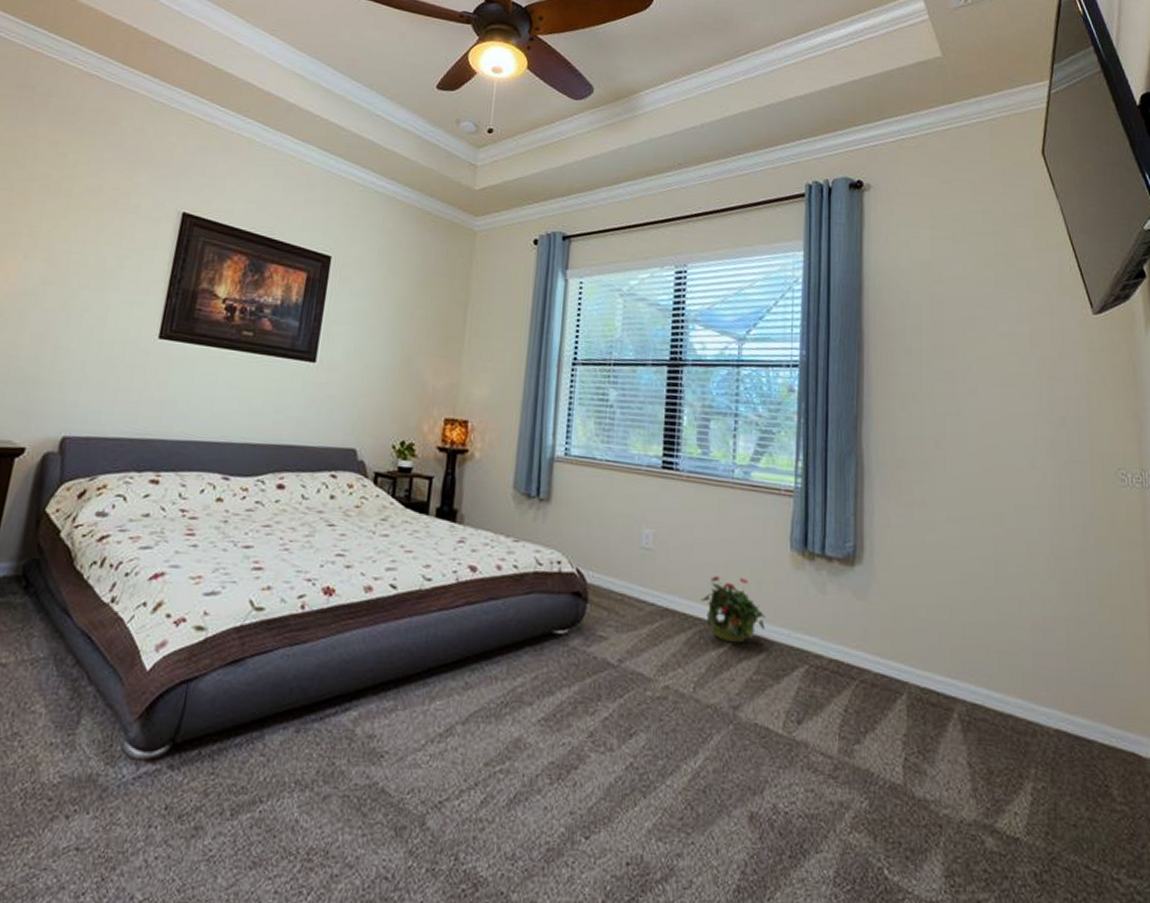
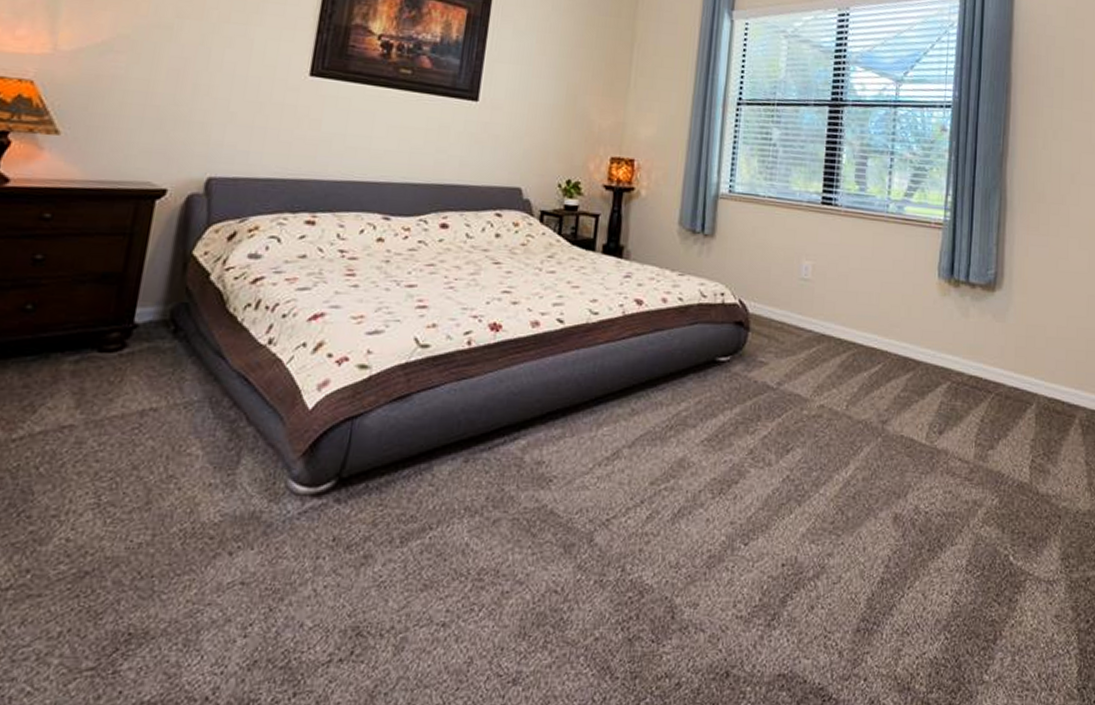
potted plant: present [701,576,766,644] -> none [855,303,914,364]

